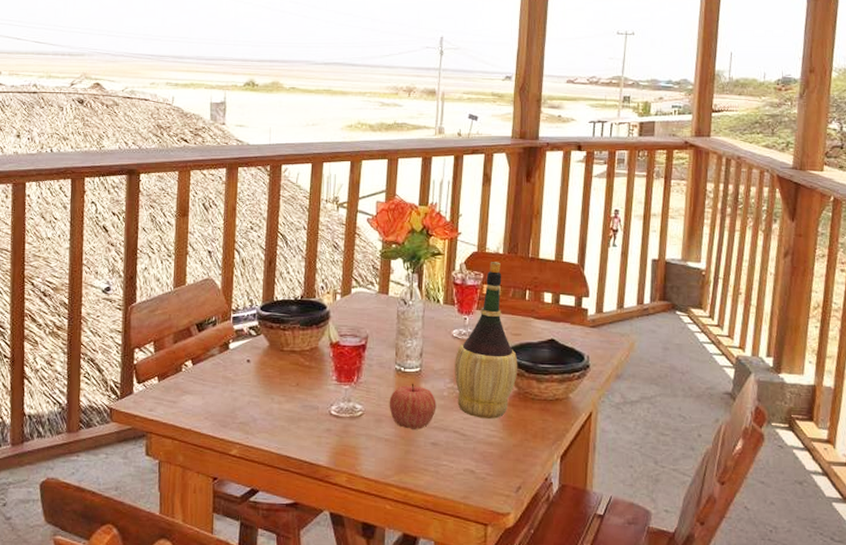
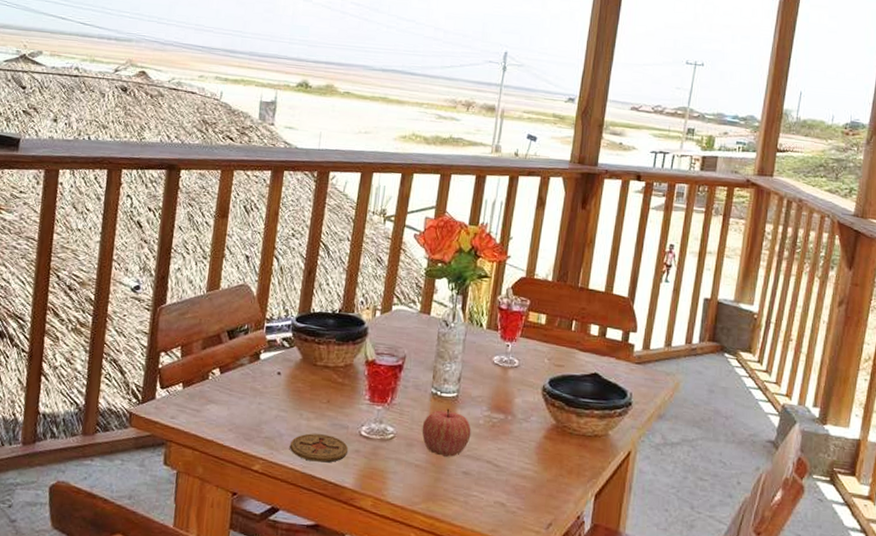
coaster: none [263,416,320,443] -> present [289,433,349,463]
wine bottle: present [455,262,518,419] -> none [492,288,559,451]

